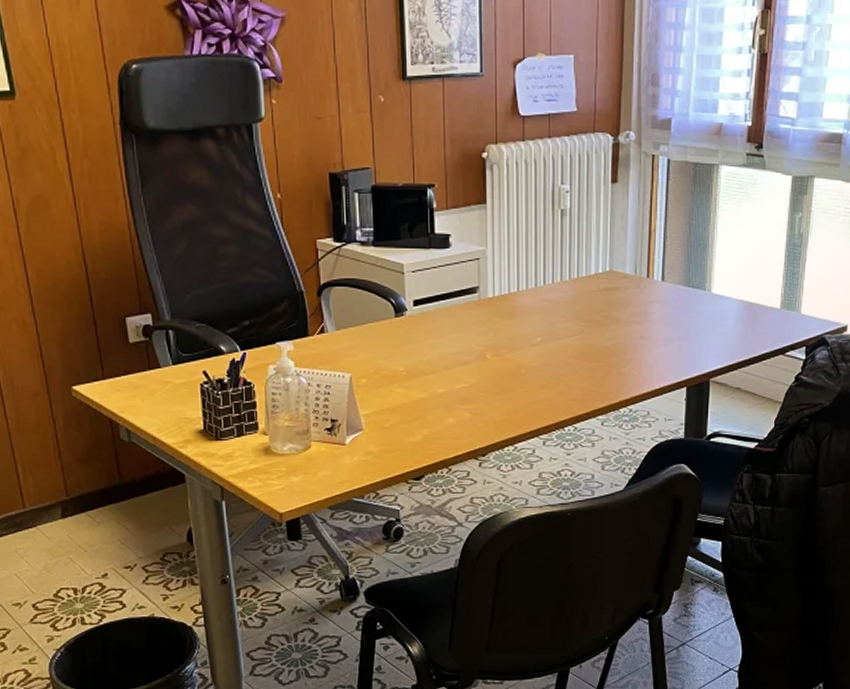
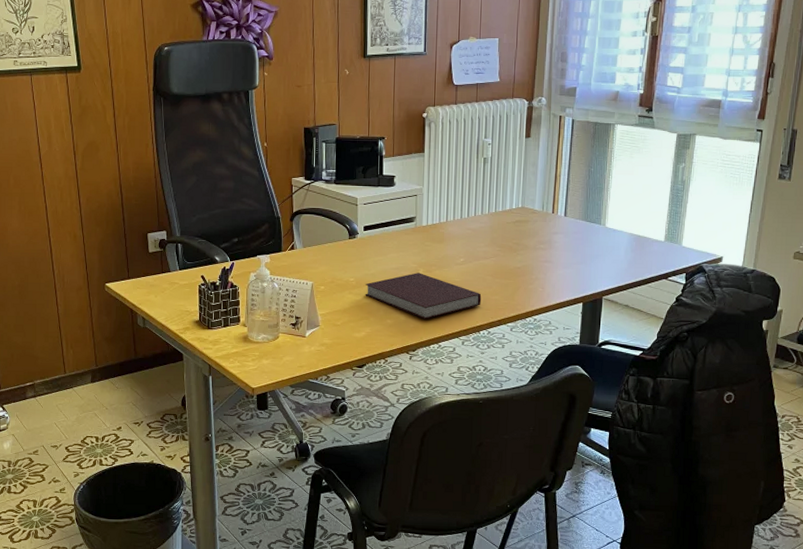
notebook: none [419,357,565,416] -> present [365,273,482,320]

